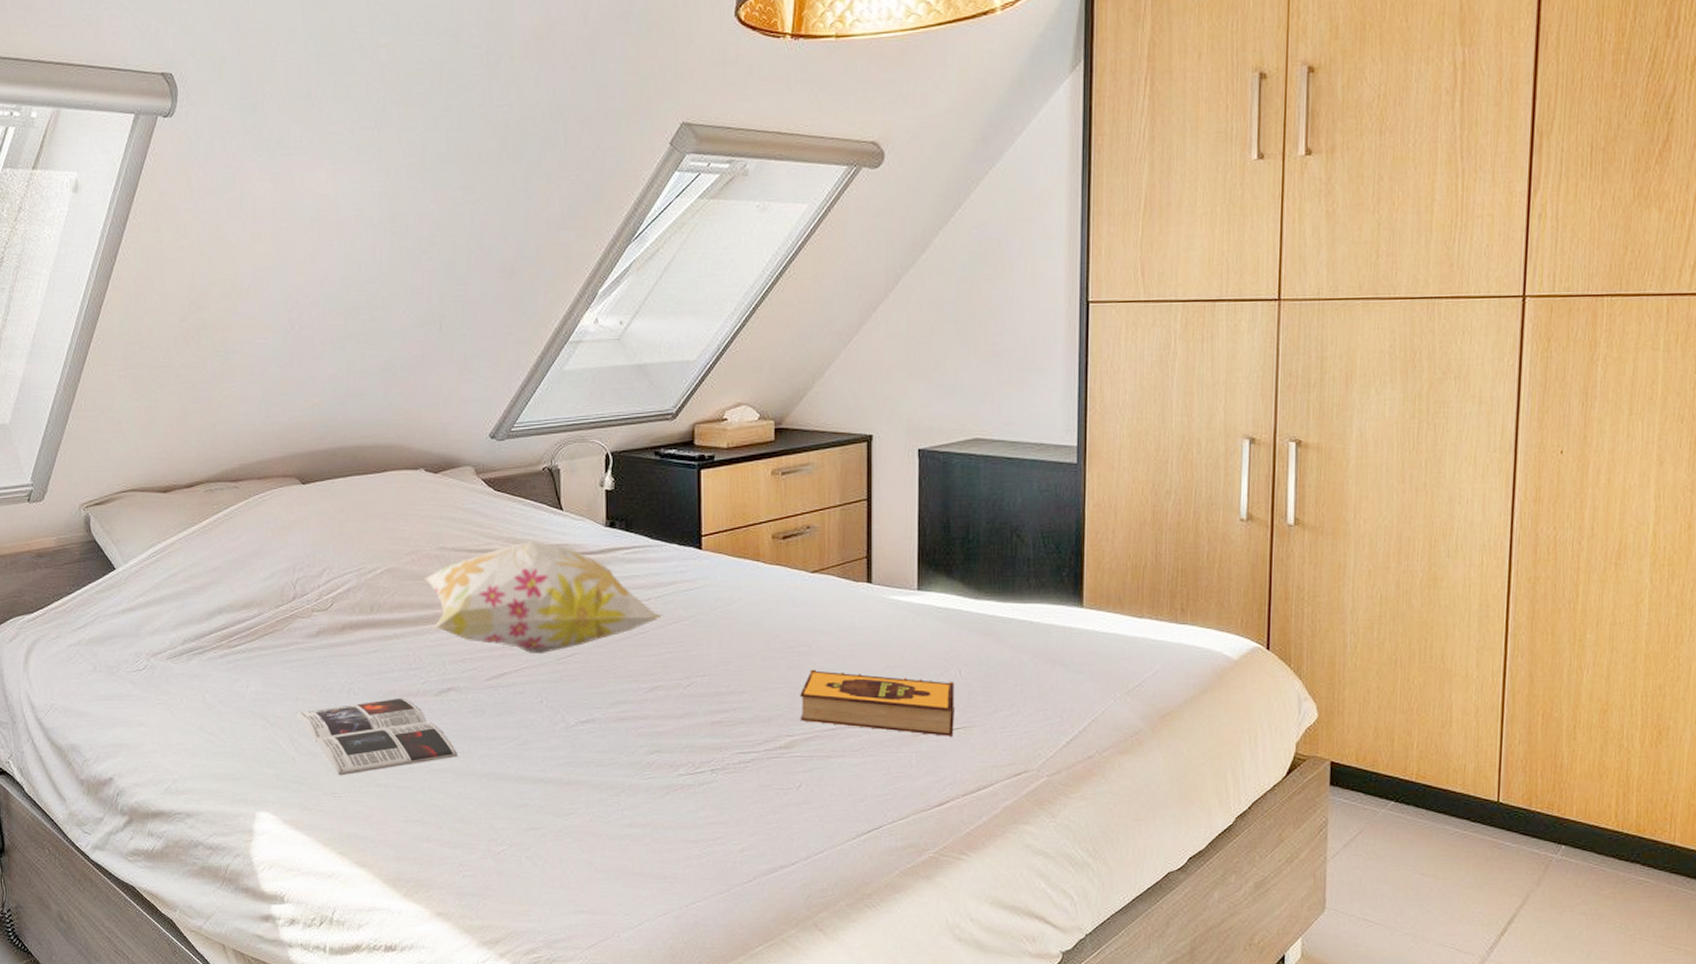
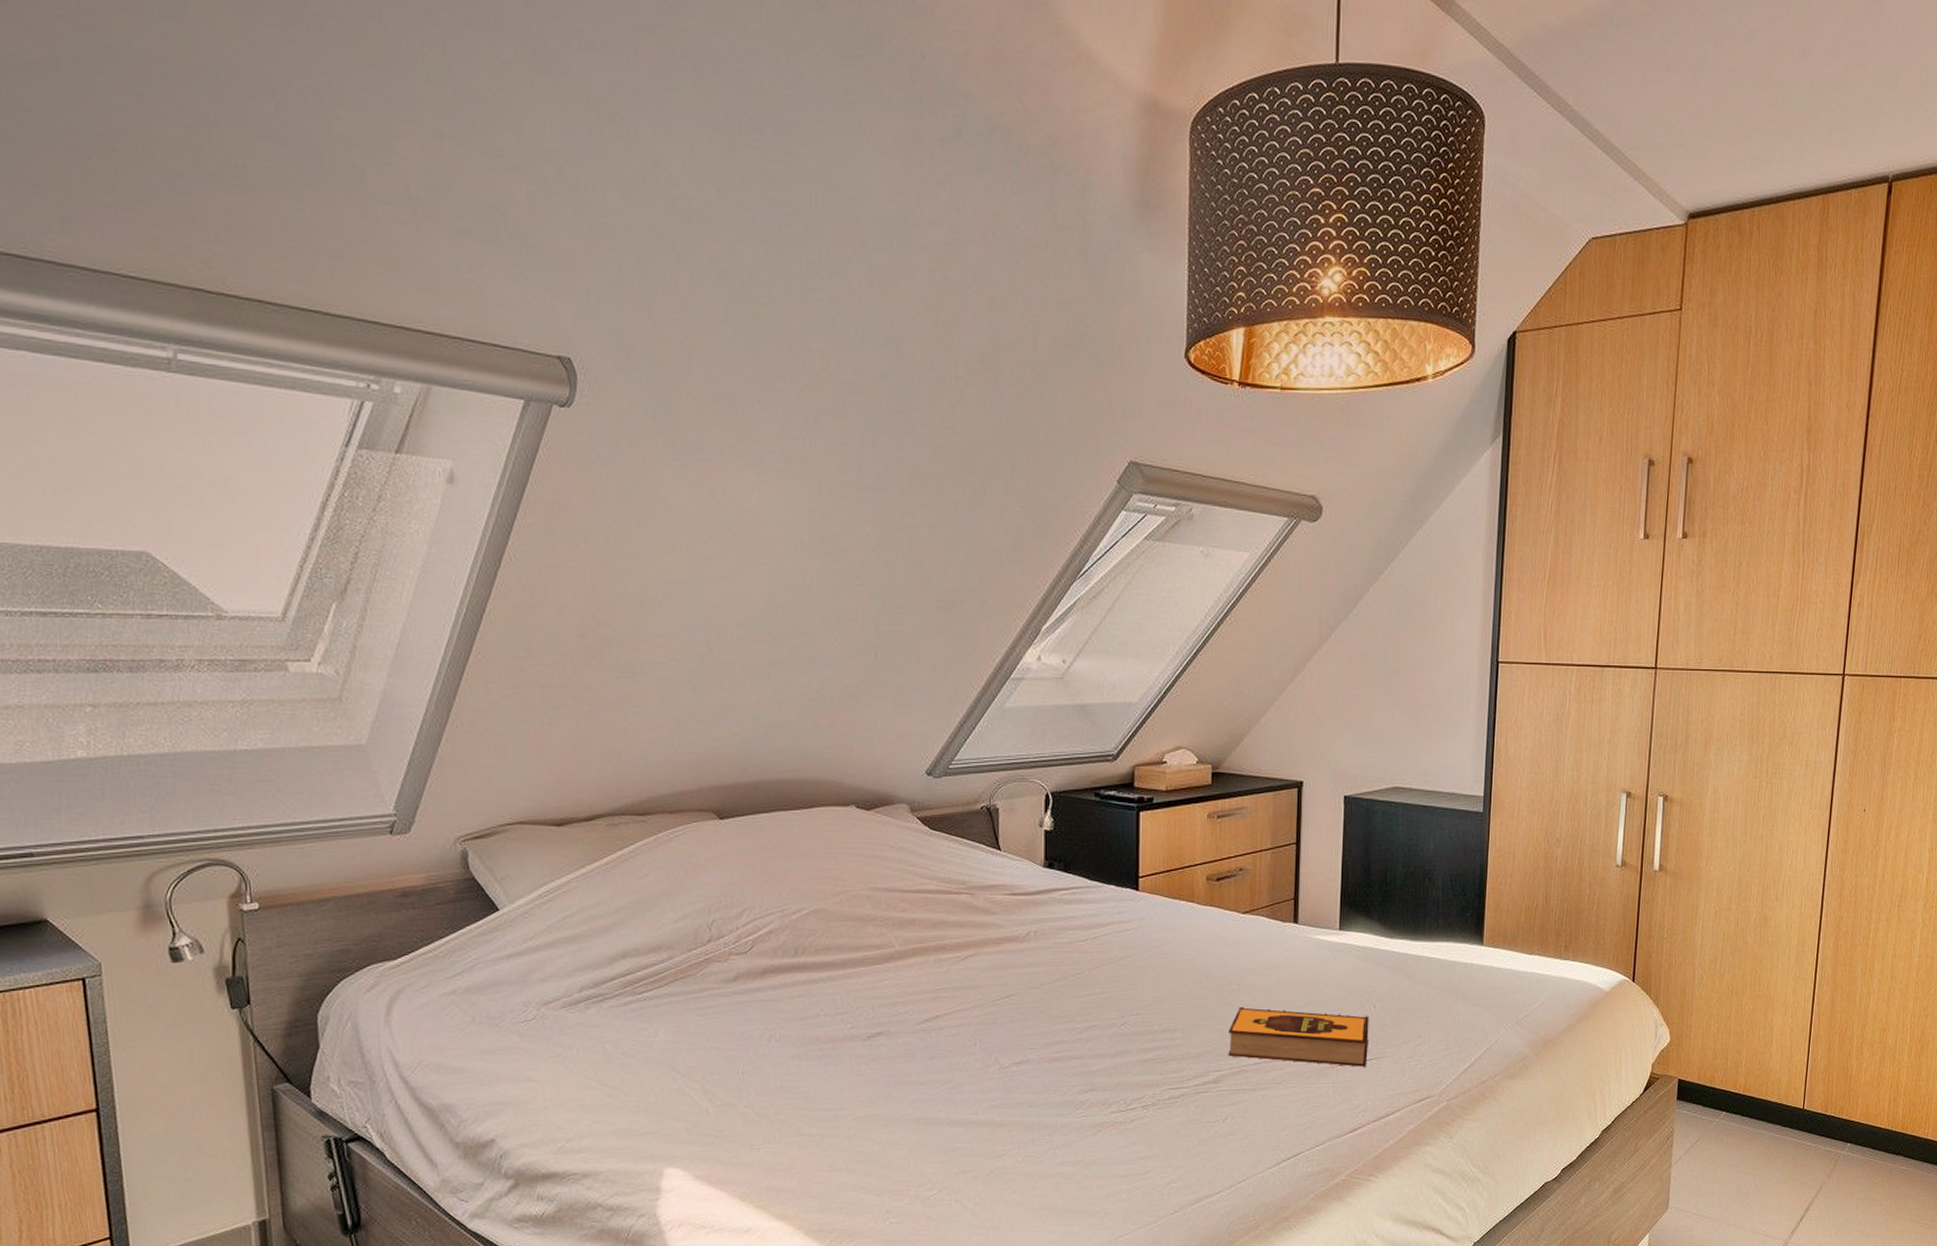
magazine: present [297,697,458,776] -> none [711,1043,887,1127]
decorative pillow: present [423,541,660,654] -> none [853,882,1097,996]

